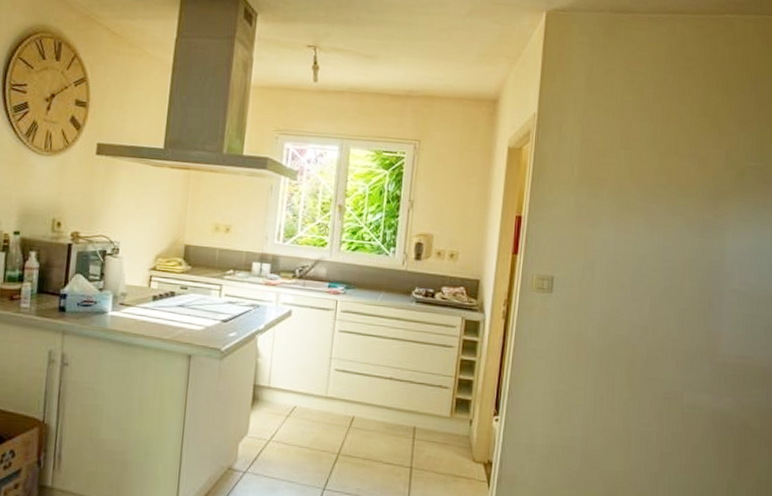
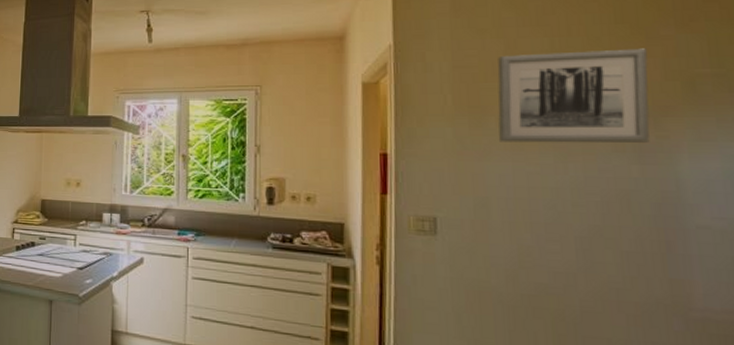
wall art: none [607,134,718,220] -> present [497,48,650,144]

